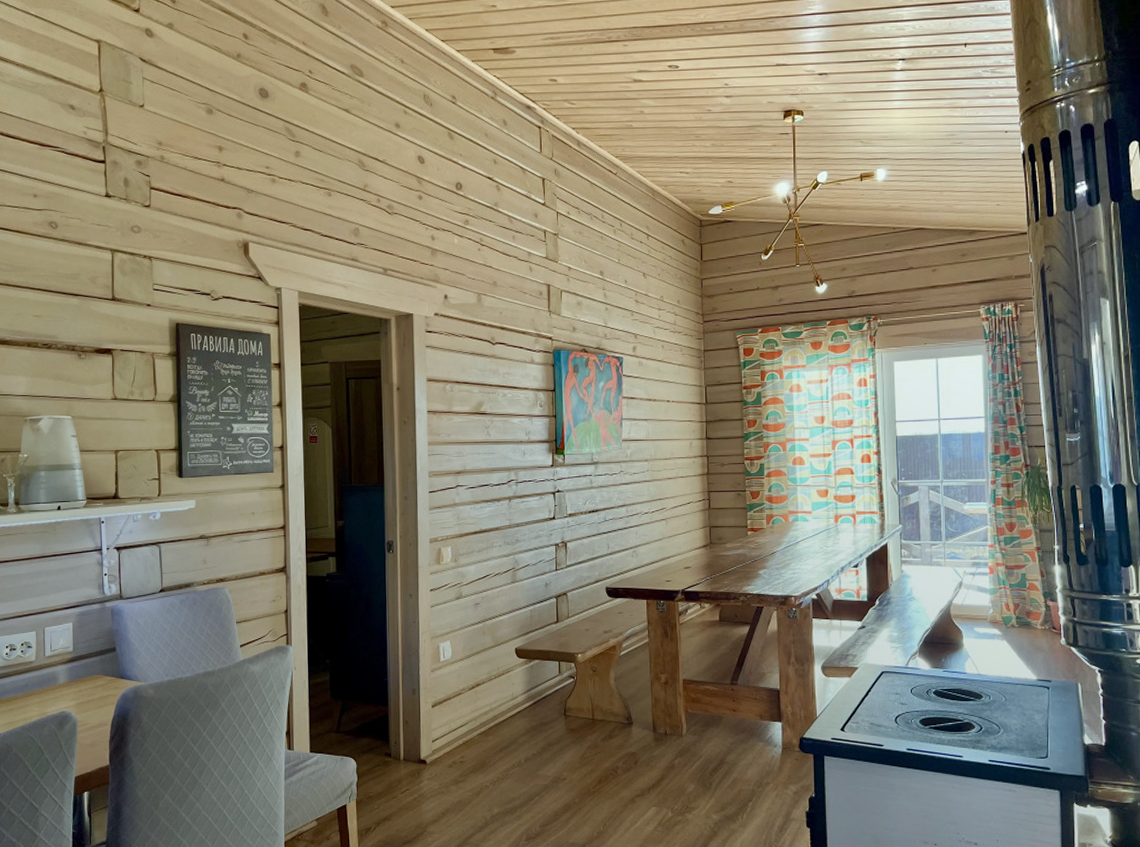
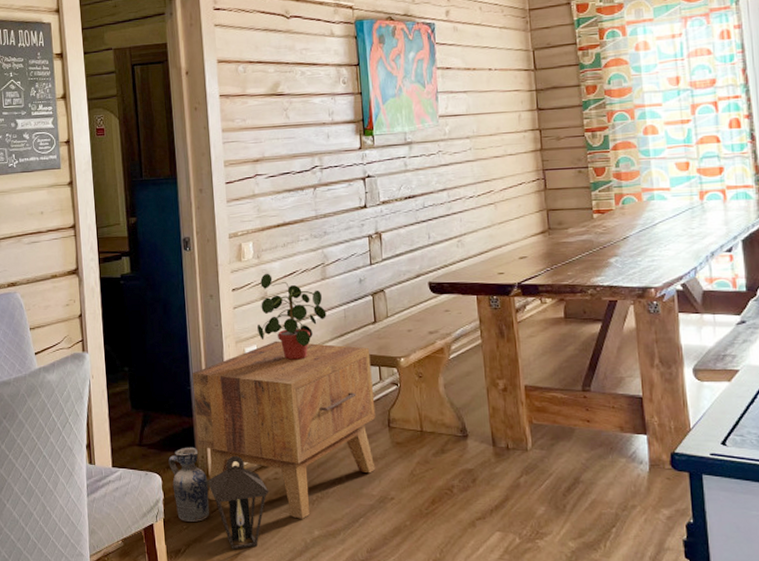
ceramic jug: none [363,733,400,802] -> present [168,447,210,522]
side table: none [389,637,554,798] -> present [192,340,376,519]
lantern: none [398,741,455,827] -> present [207,455,269,550]
potted plant: none [452,575,515,655] -> present [257,273,327,360]

